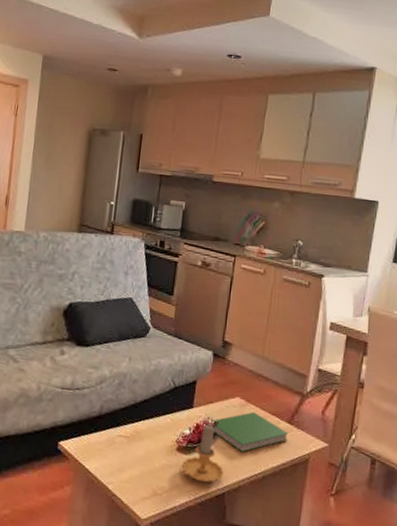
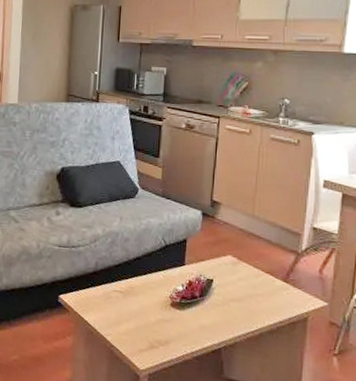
candle: present [179,424,224,483] -> none [174,281,220,338]
hardcover book: present [208,411,289,452] -> none [200,269,285,309]

